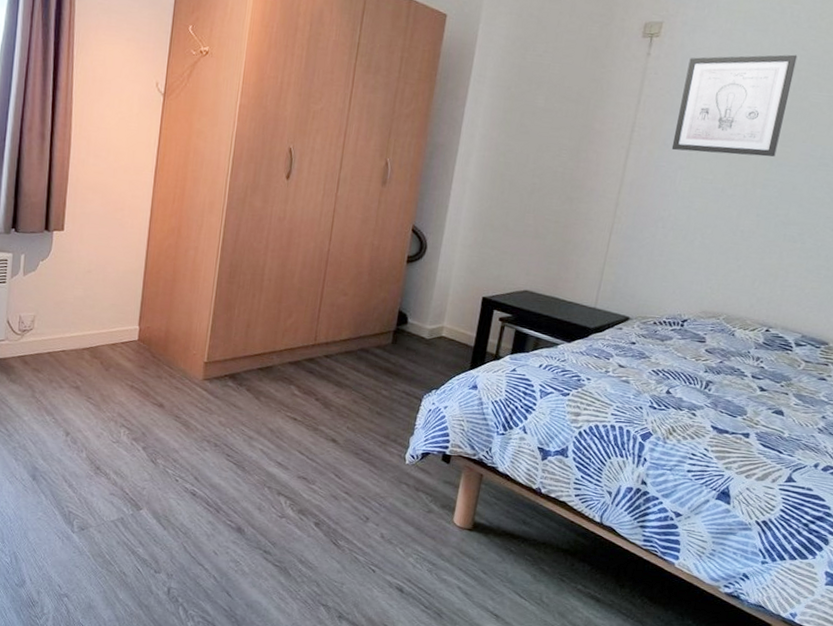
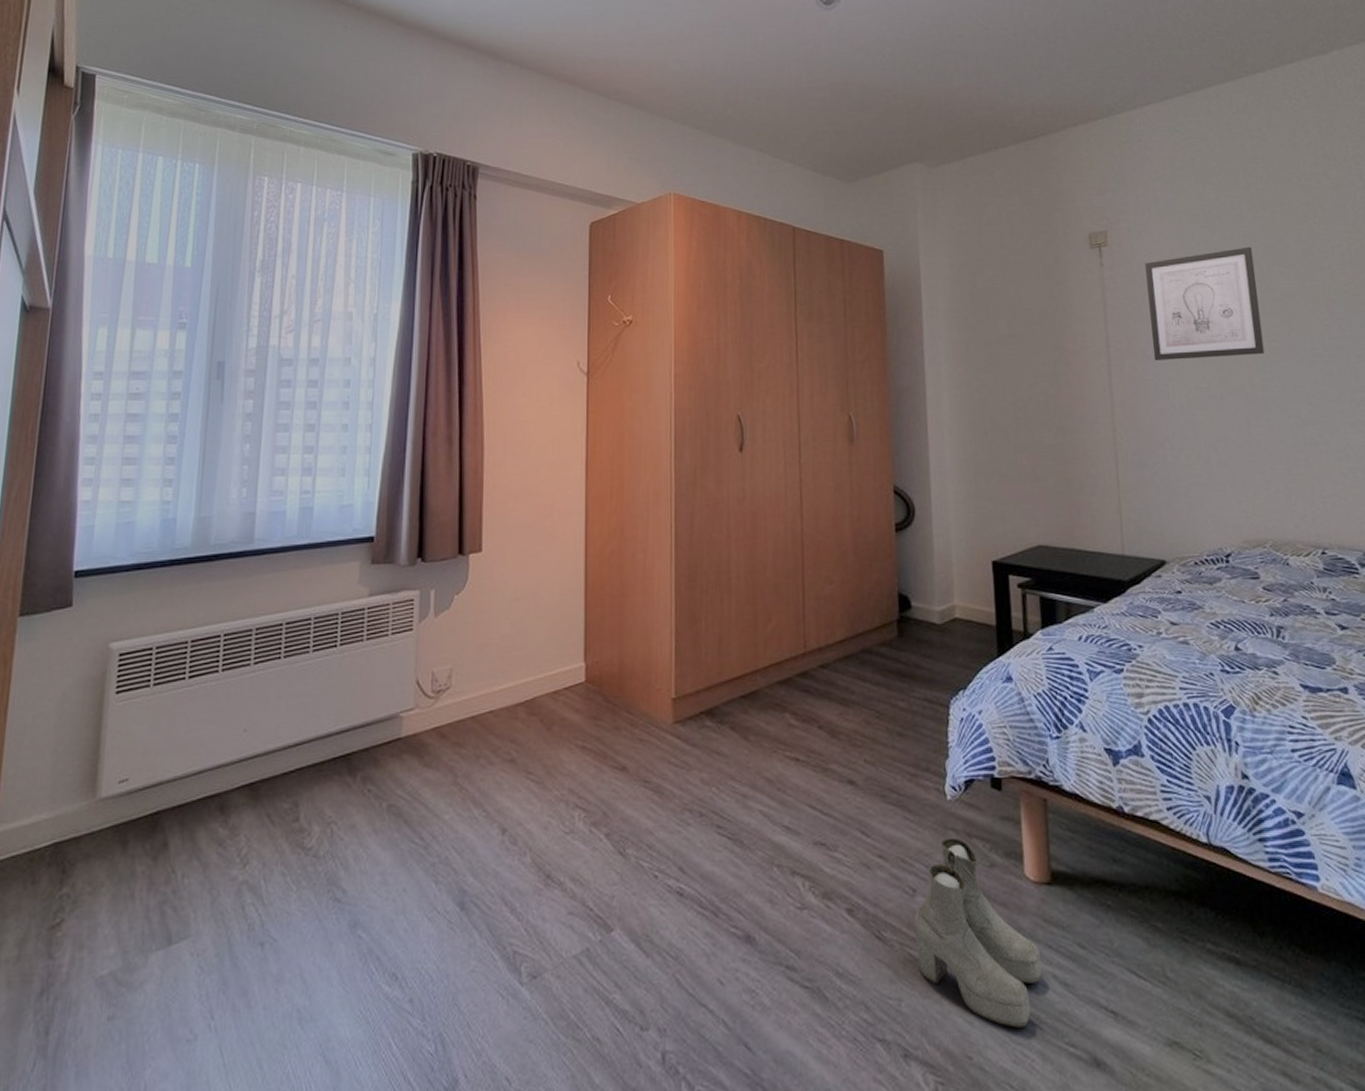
boots: none [360,488,453,614] -> present [914,837,1043,1028]

